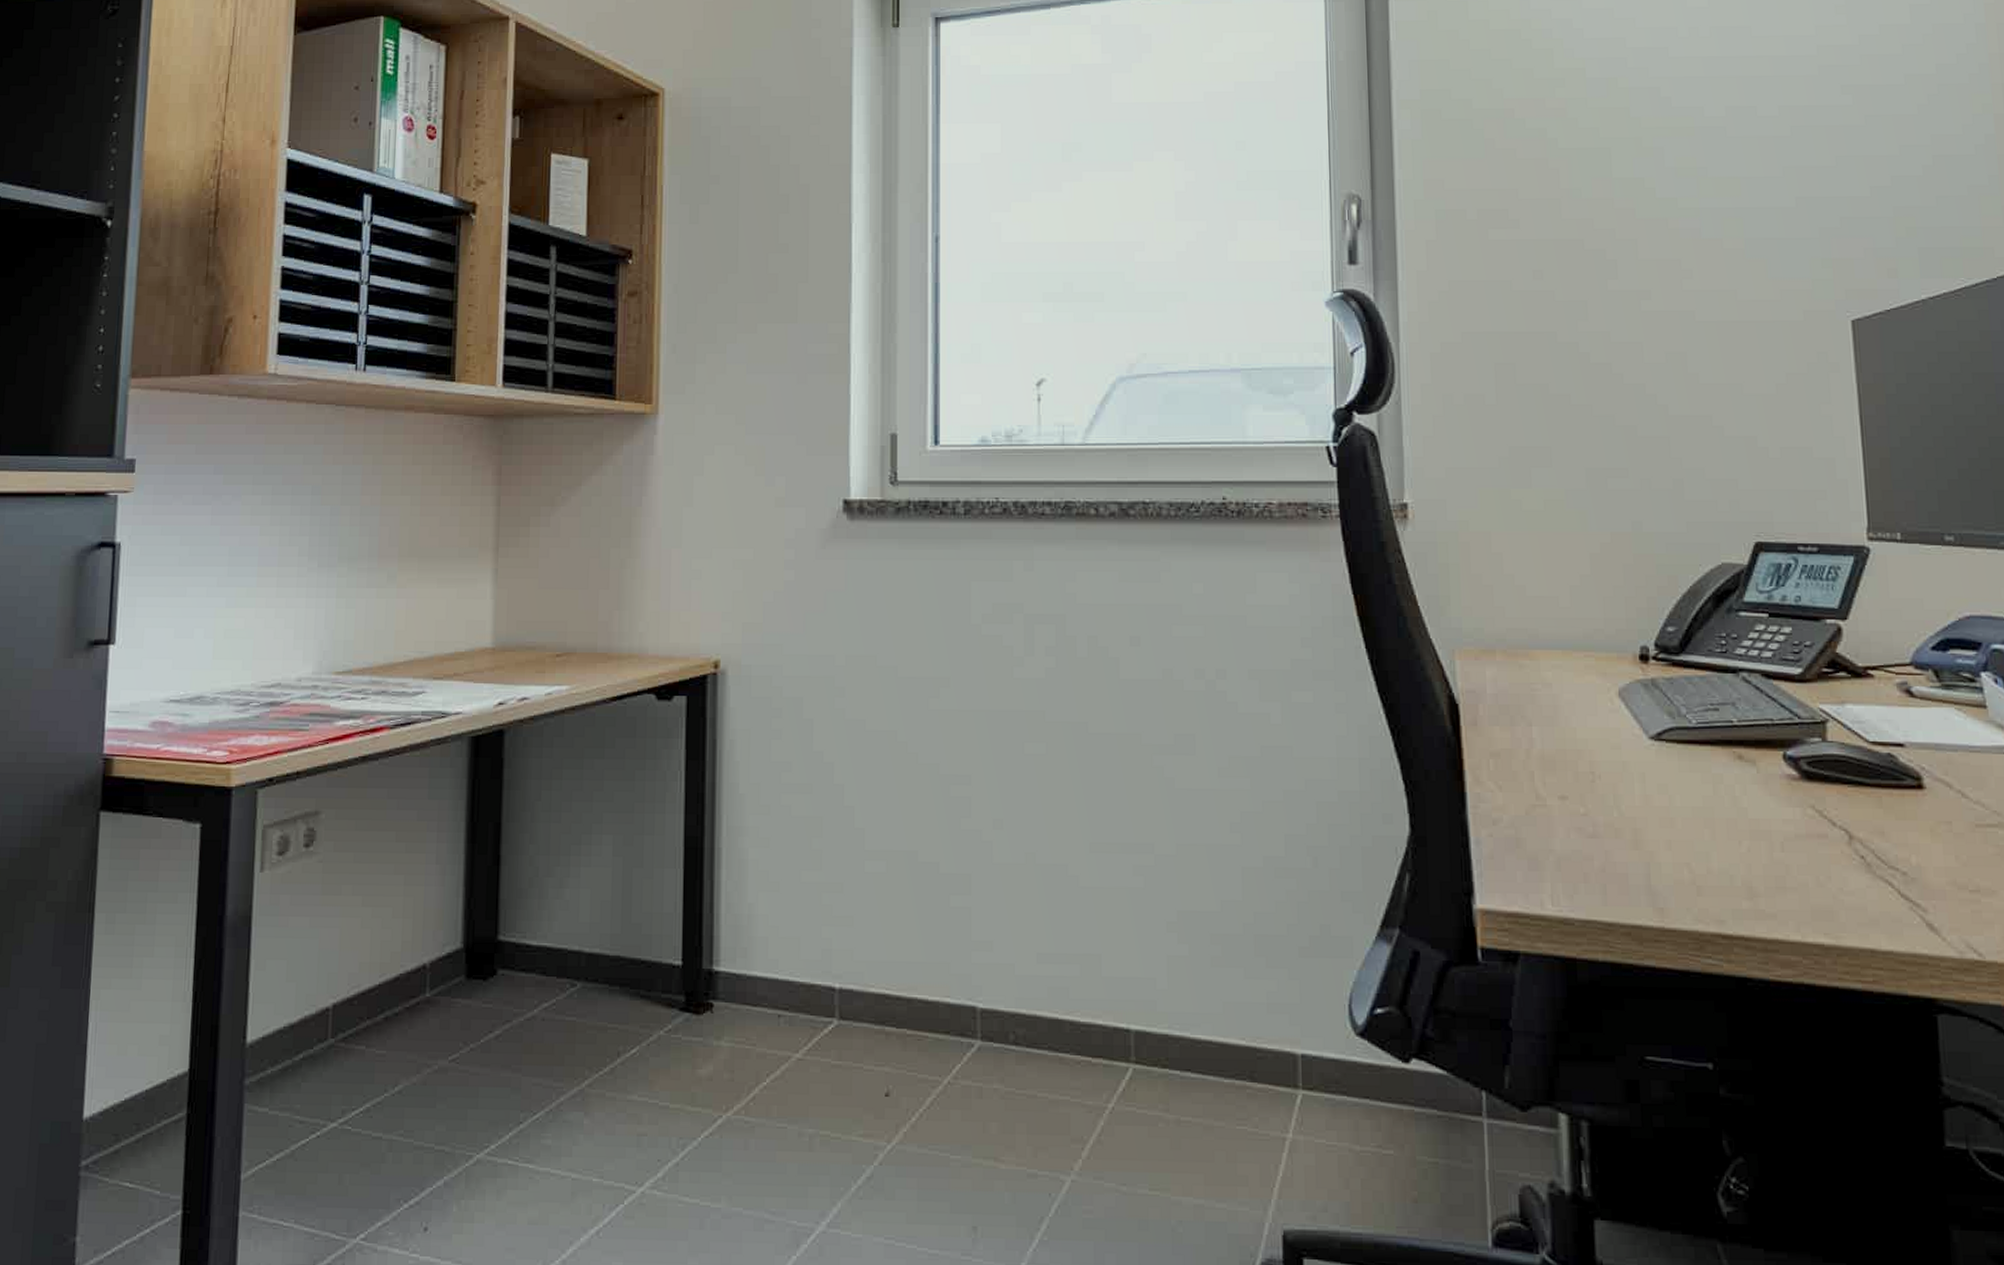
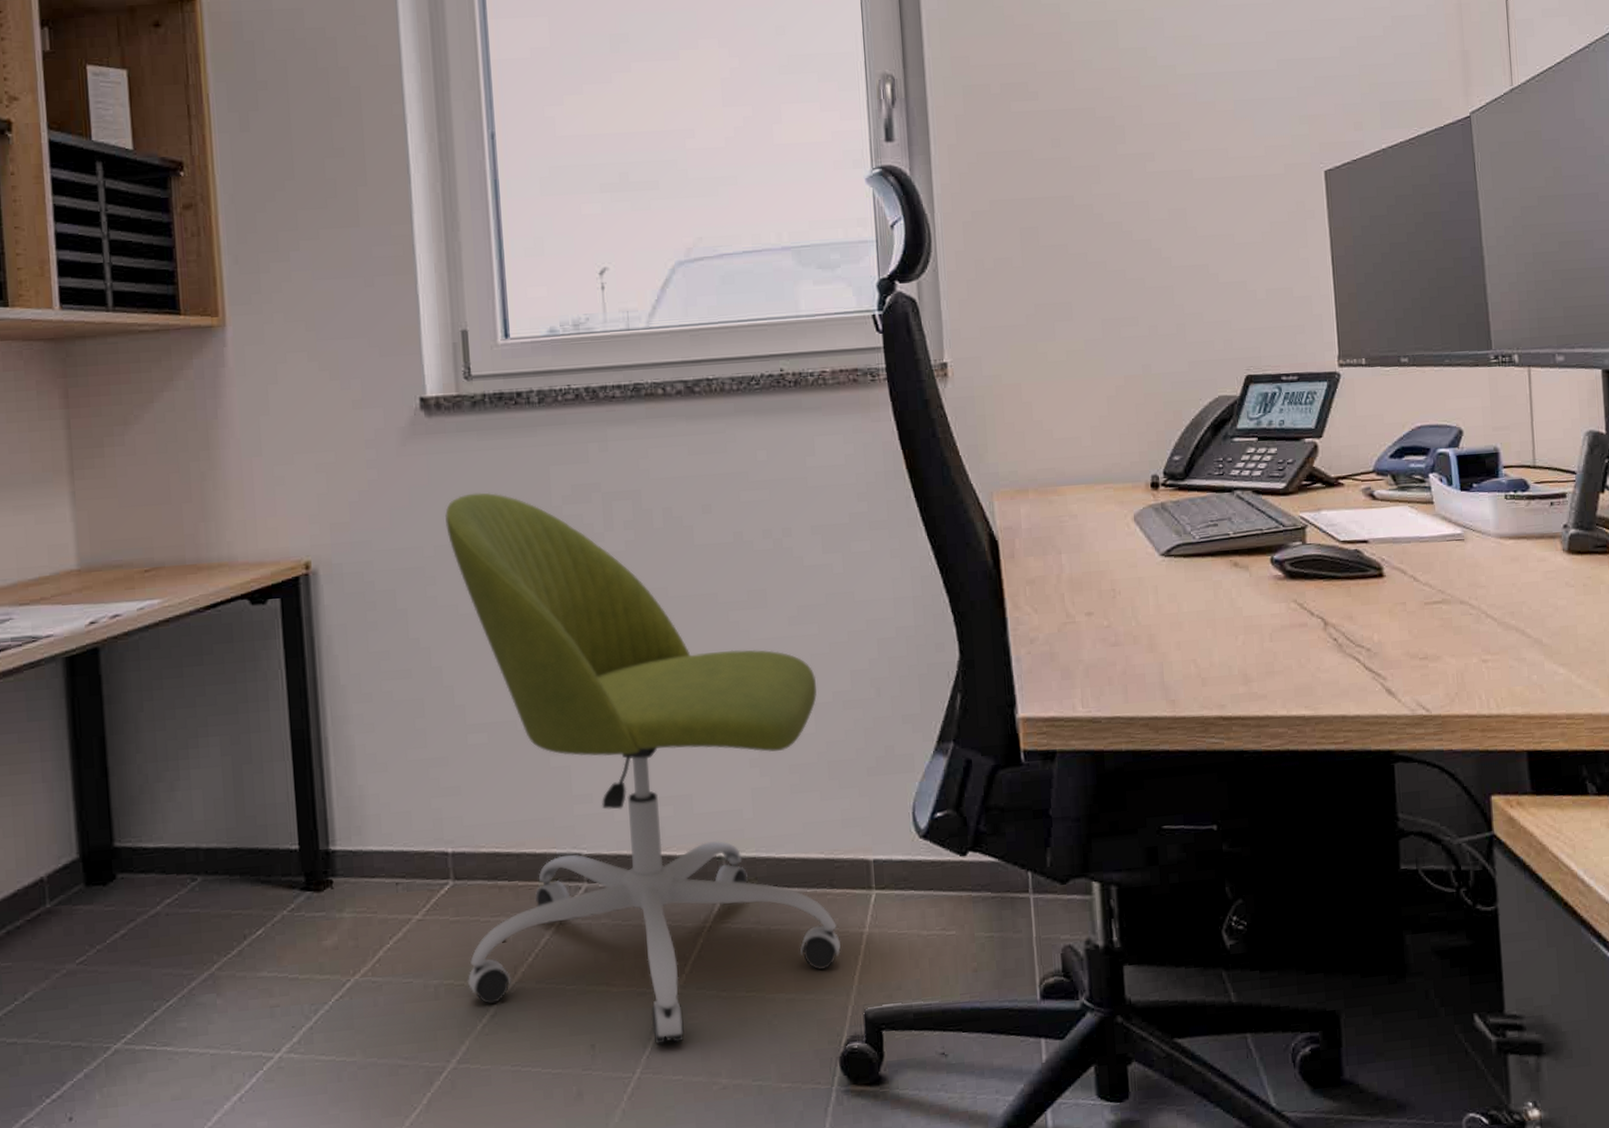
office chair: none [844,603,1259,1238] -> present [445,492,841,1045]

